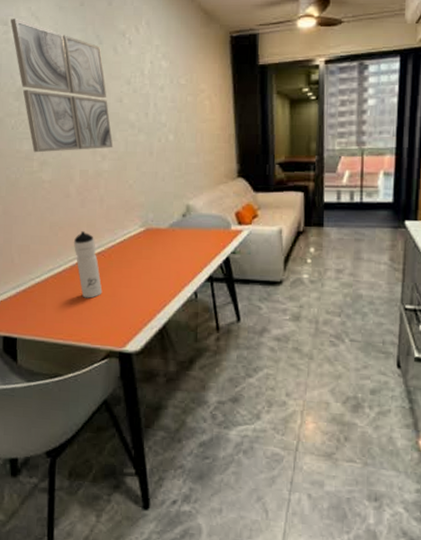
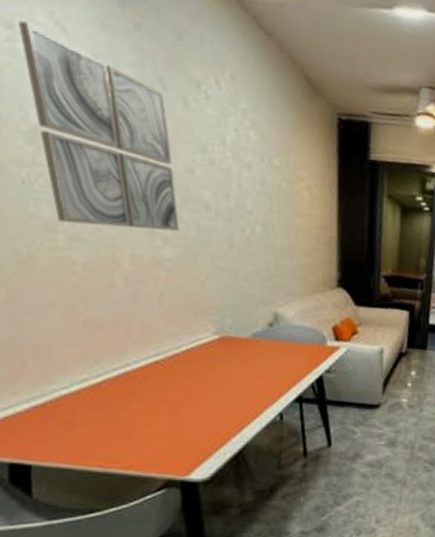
water bottle: present [74,231,103,298] -> none [120,333,160,417]

